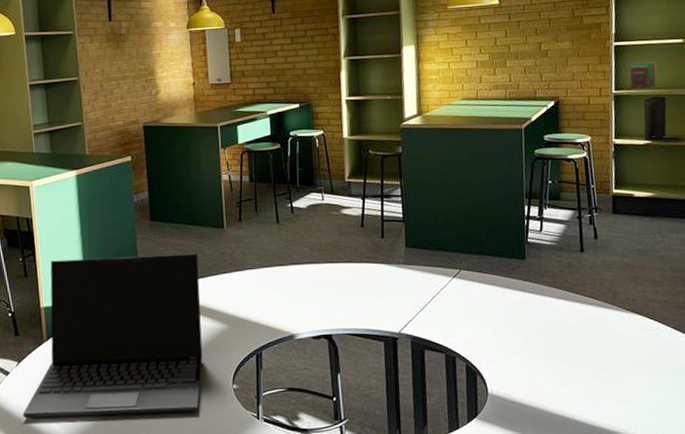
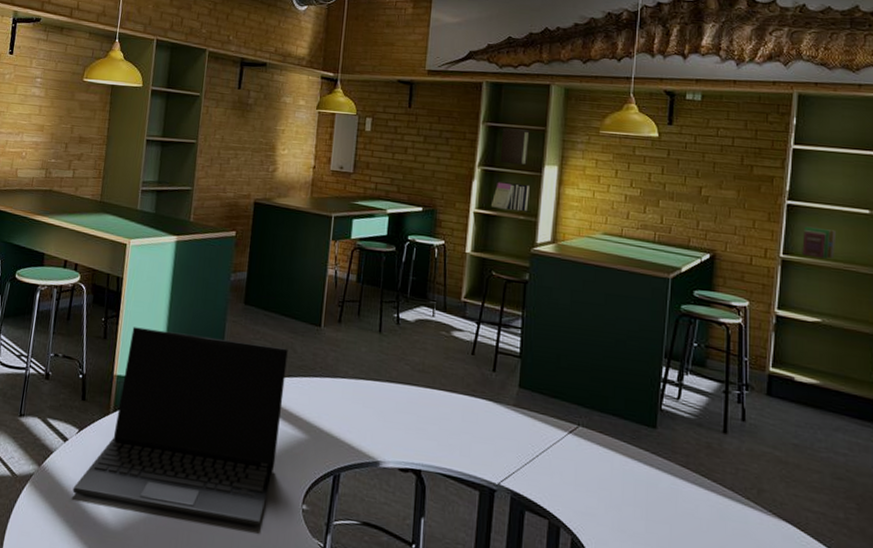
books: none [359,66,394,94] -> present [490,182,530,212]
binder: none [361,16,387,50] -> present [500,128,530,165]
binder: present [643,96,667,141] -> none [813,269,844,321]

